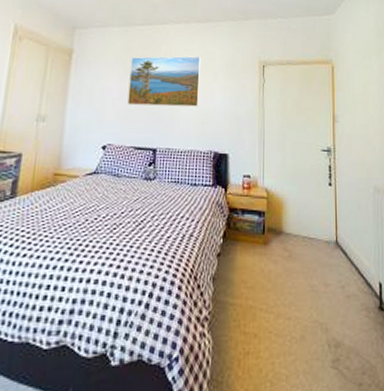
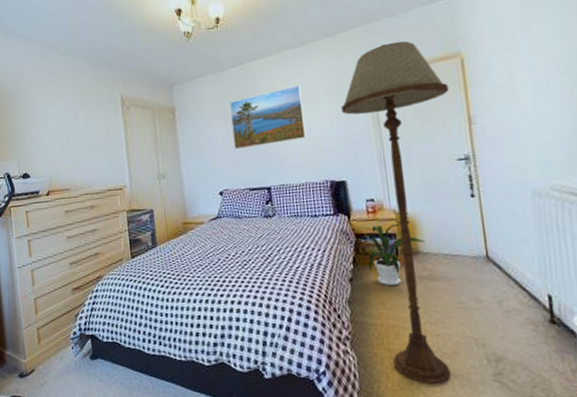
floor lamp: none [234,39,321,373] -> present [342,41,451,386]
house plant: none [236,201,289,265] -> present [366,223,425,287]

